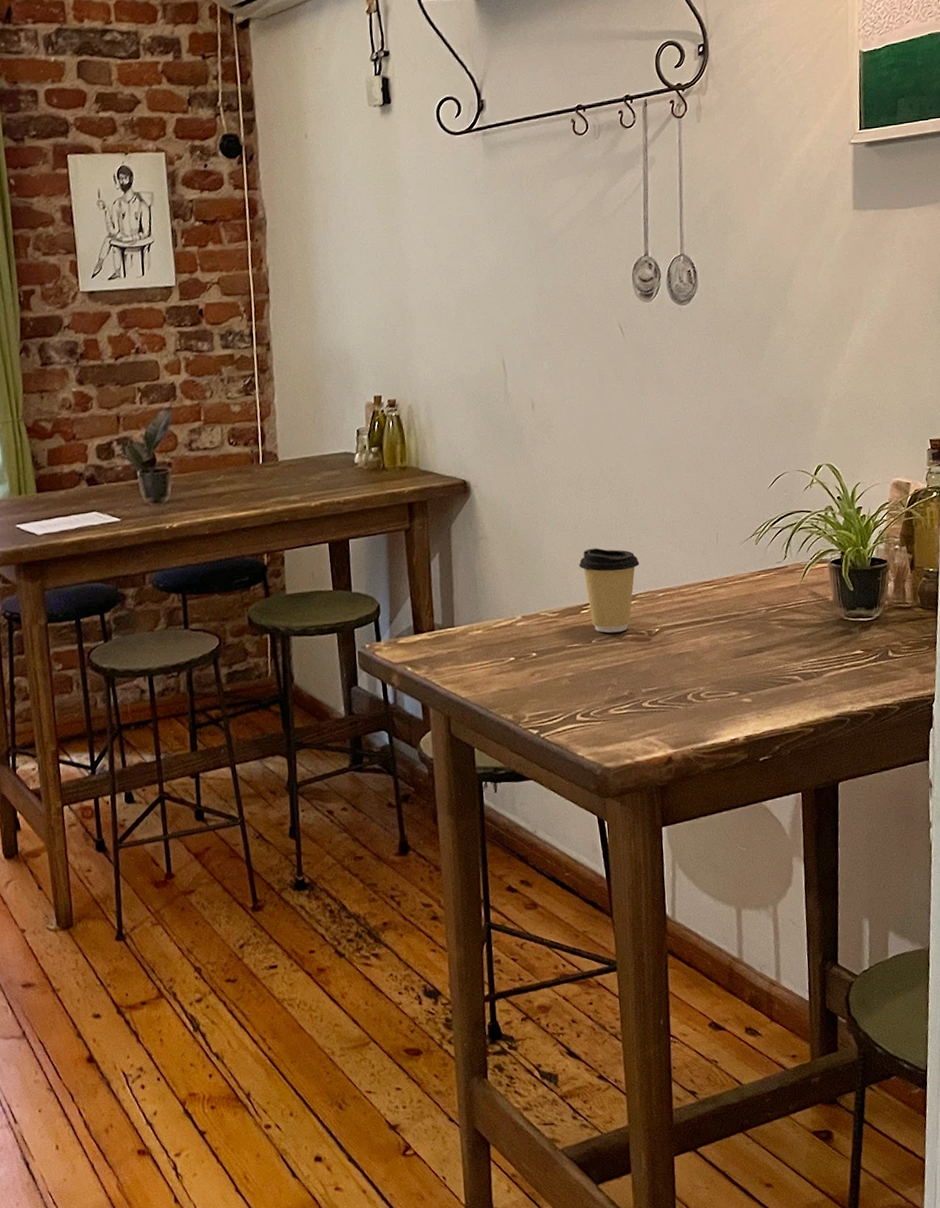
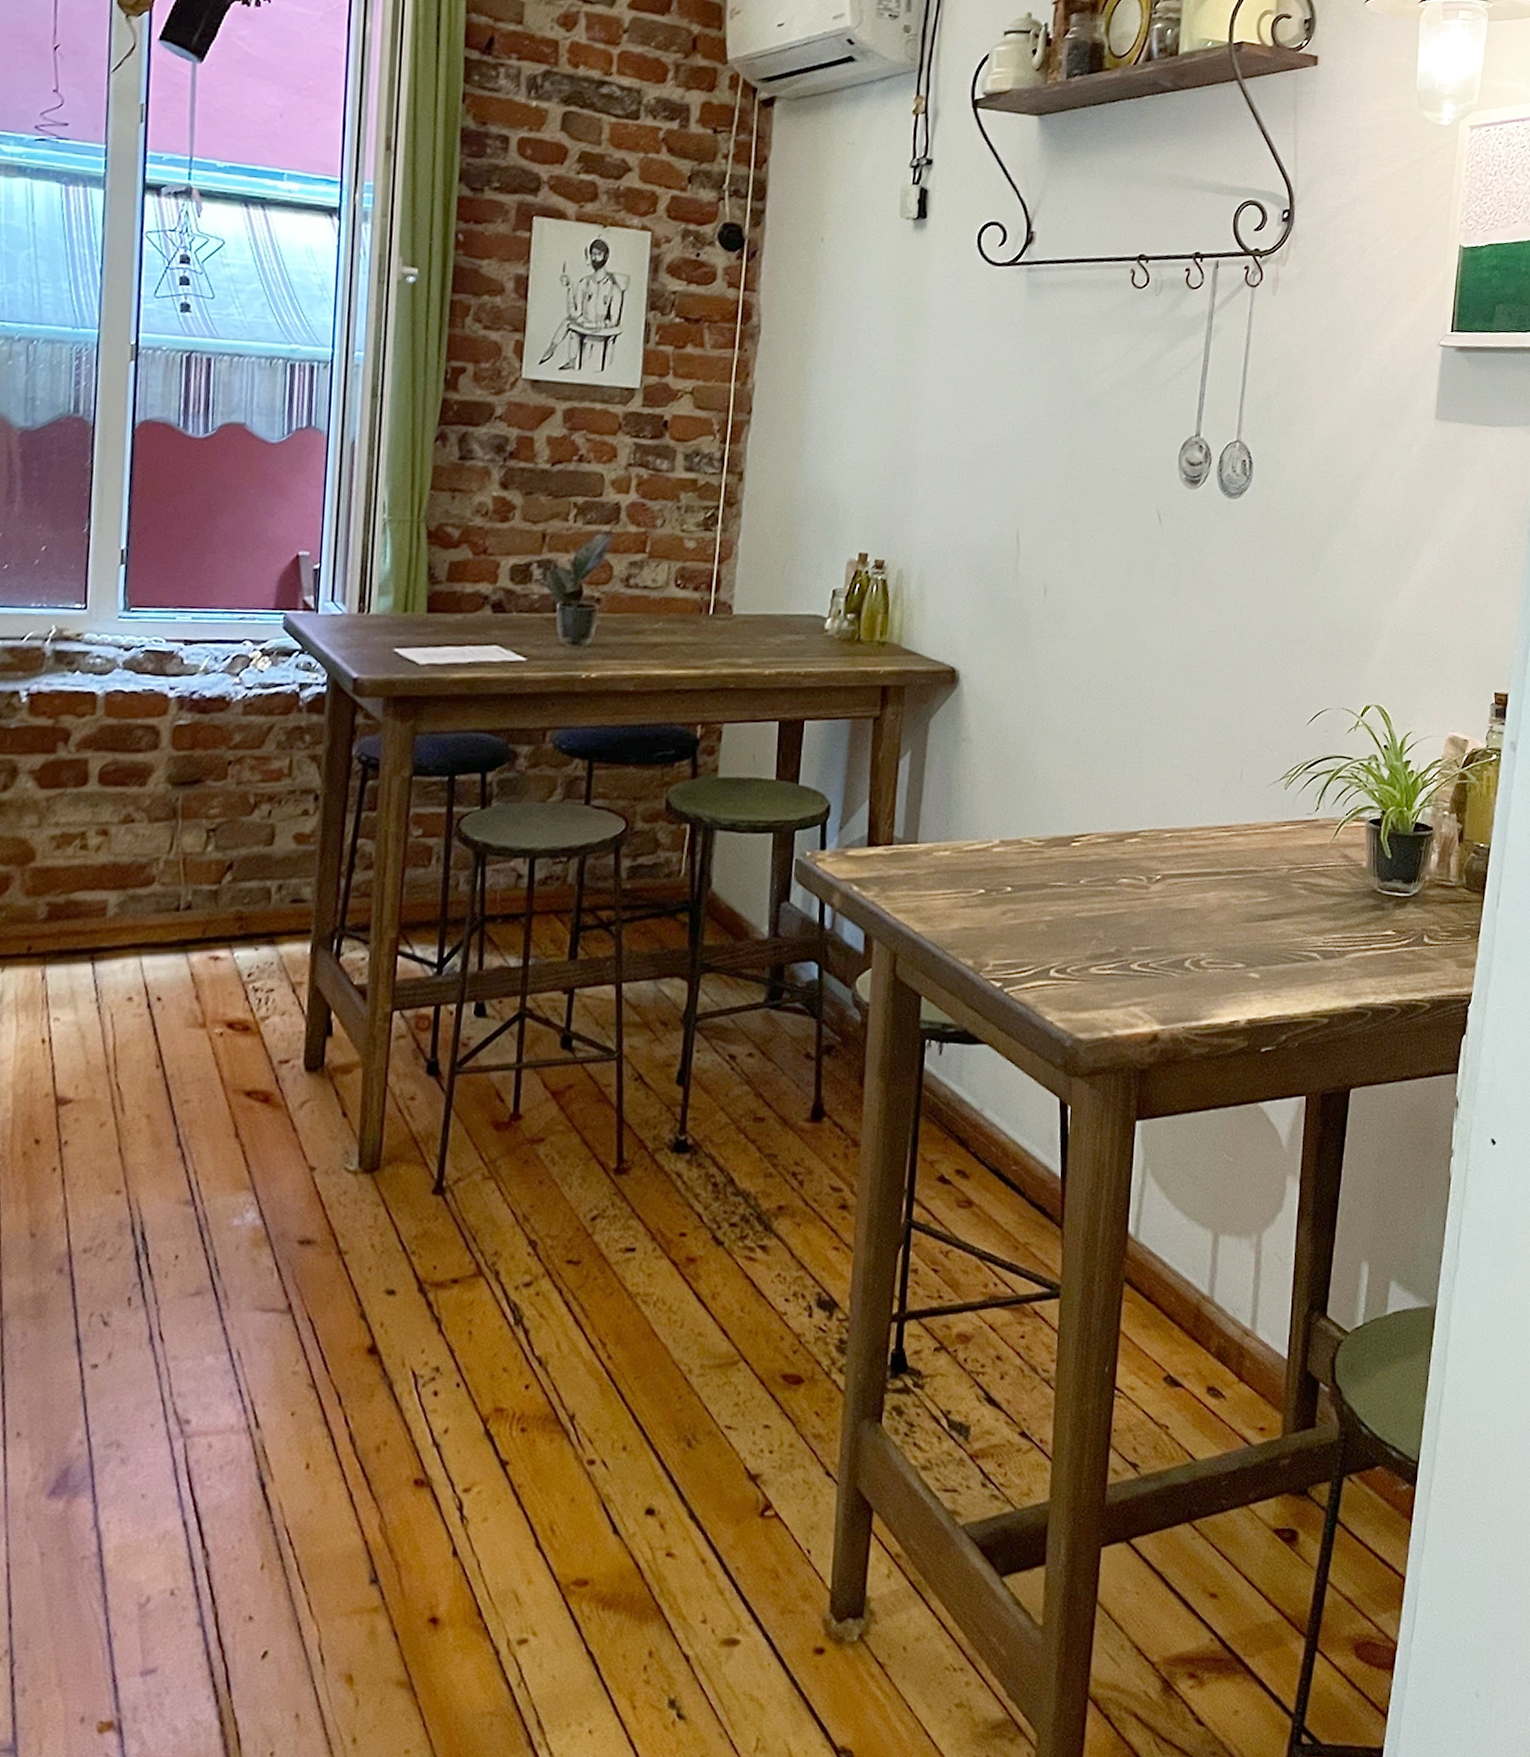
coffee cup: present [578,548,640,633] -> none [1075,769,1148,875]

